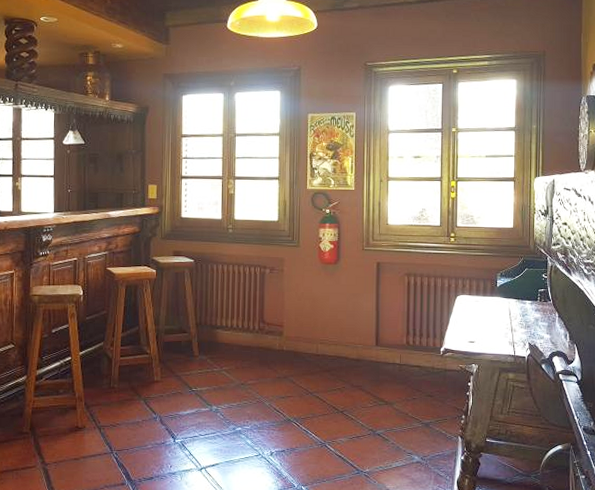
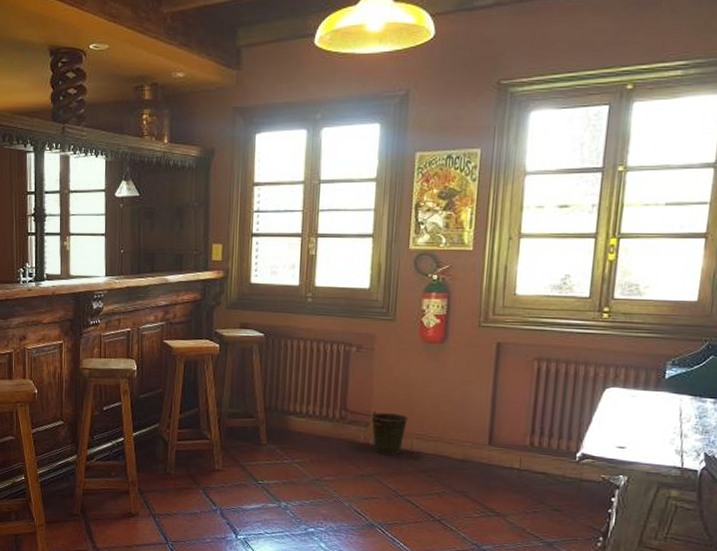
bucket: none [281,322,314,358] -> present [368,411,409,455]

